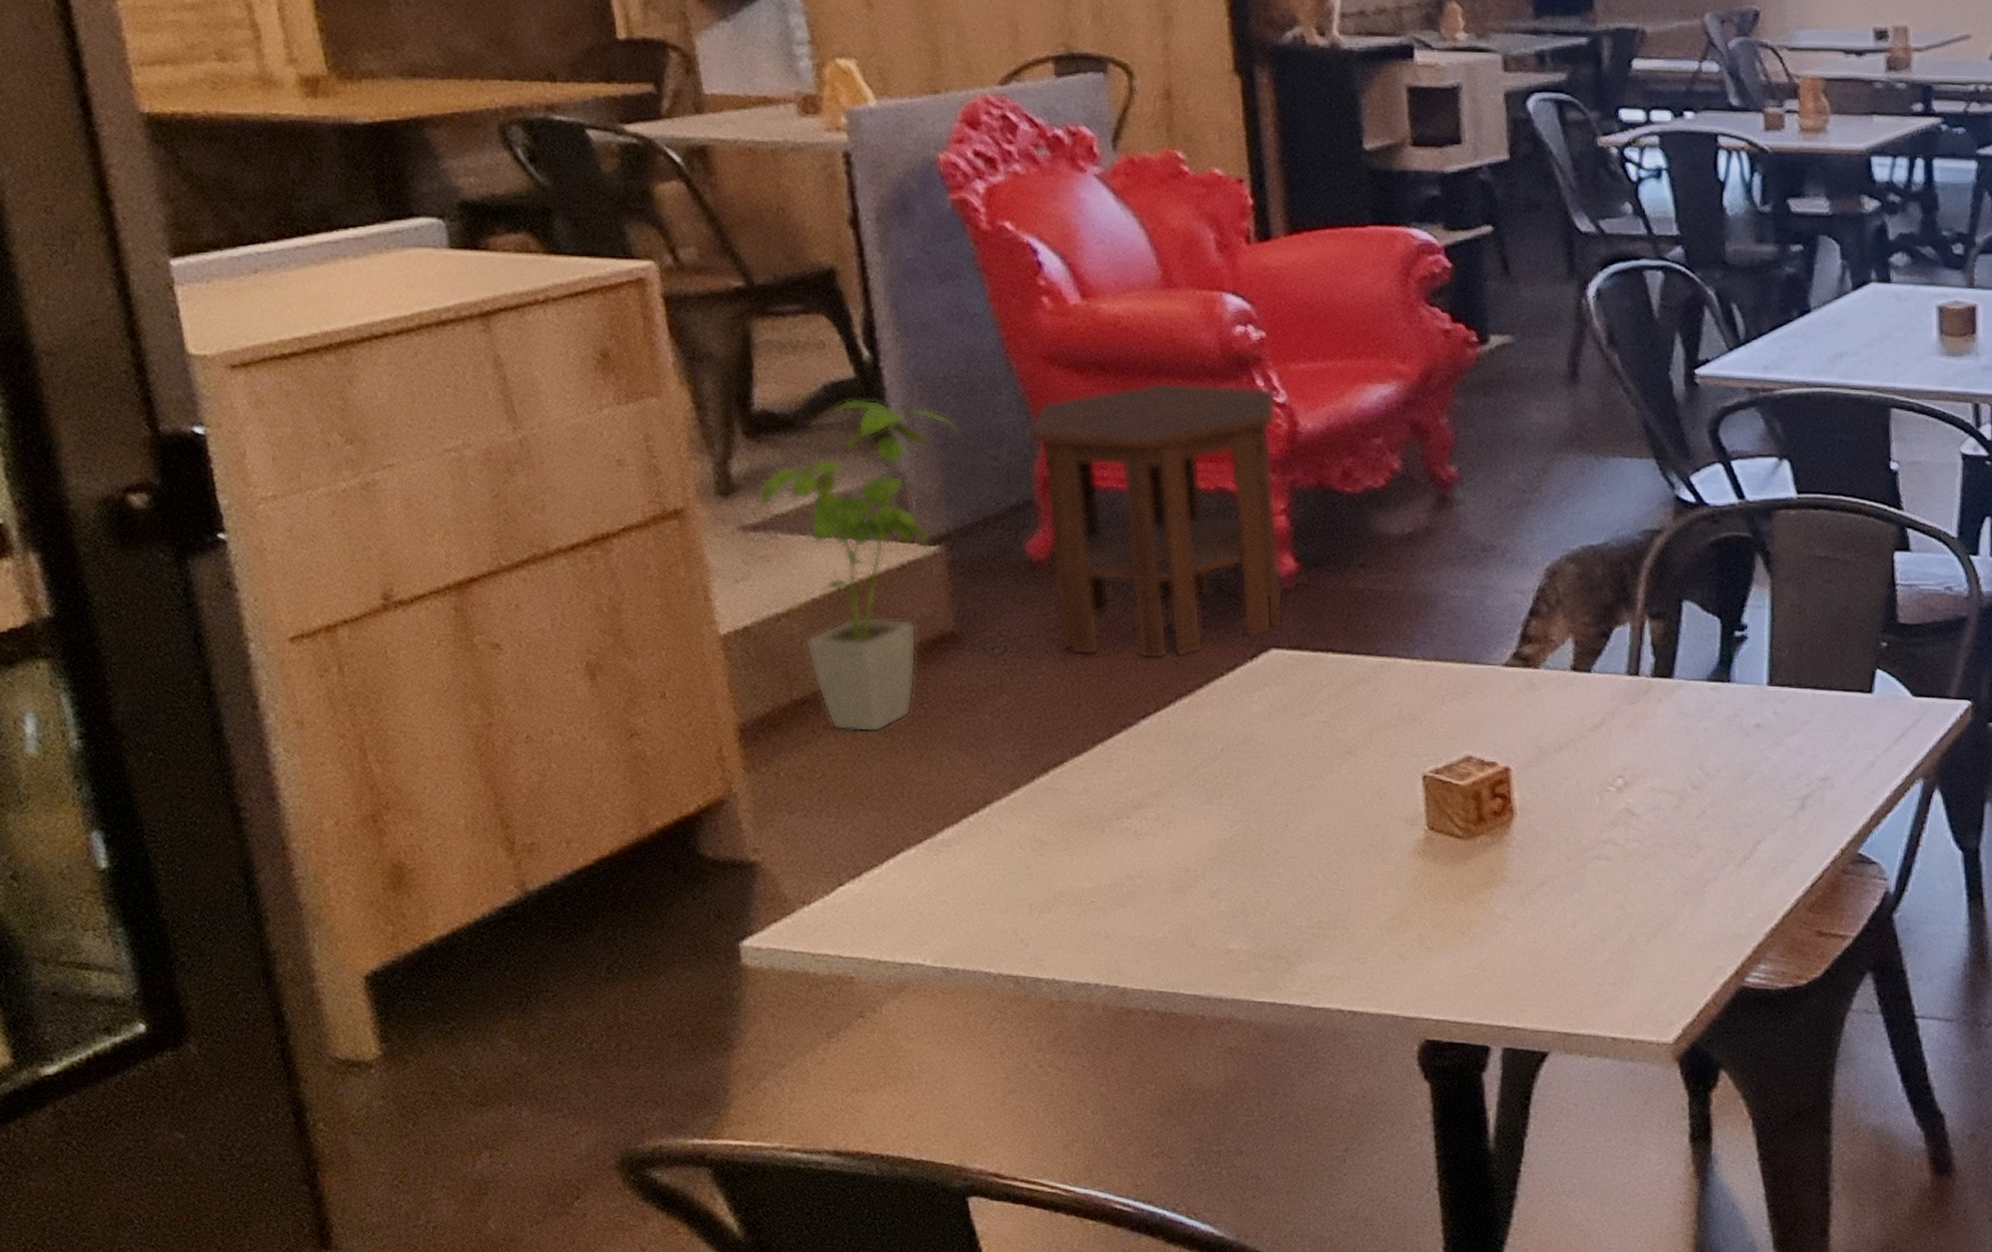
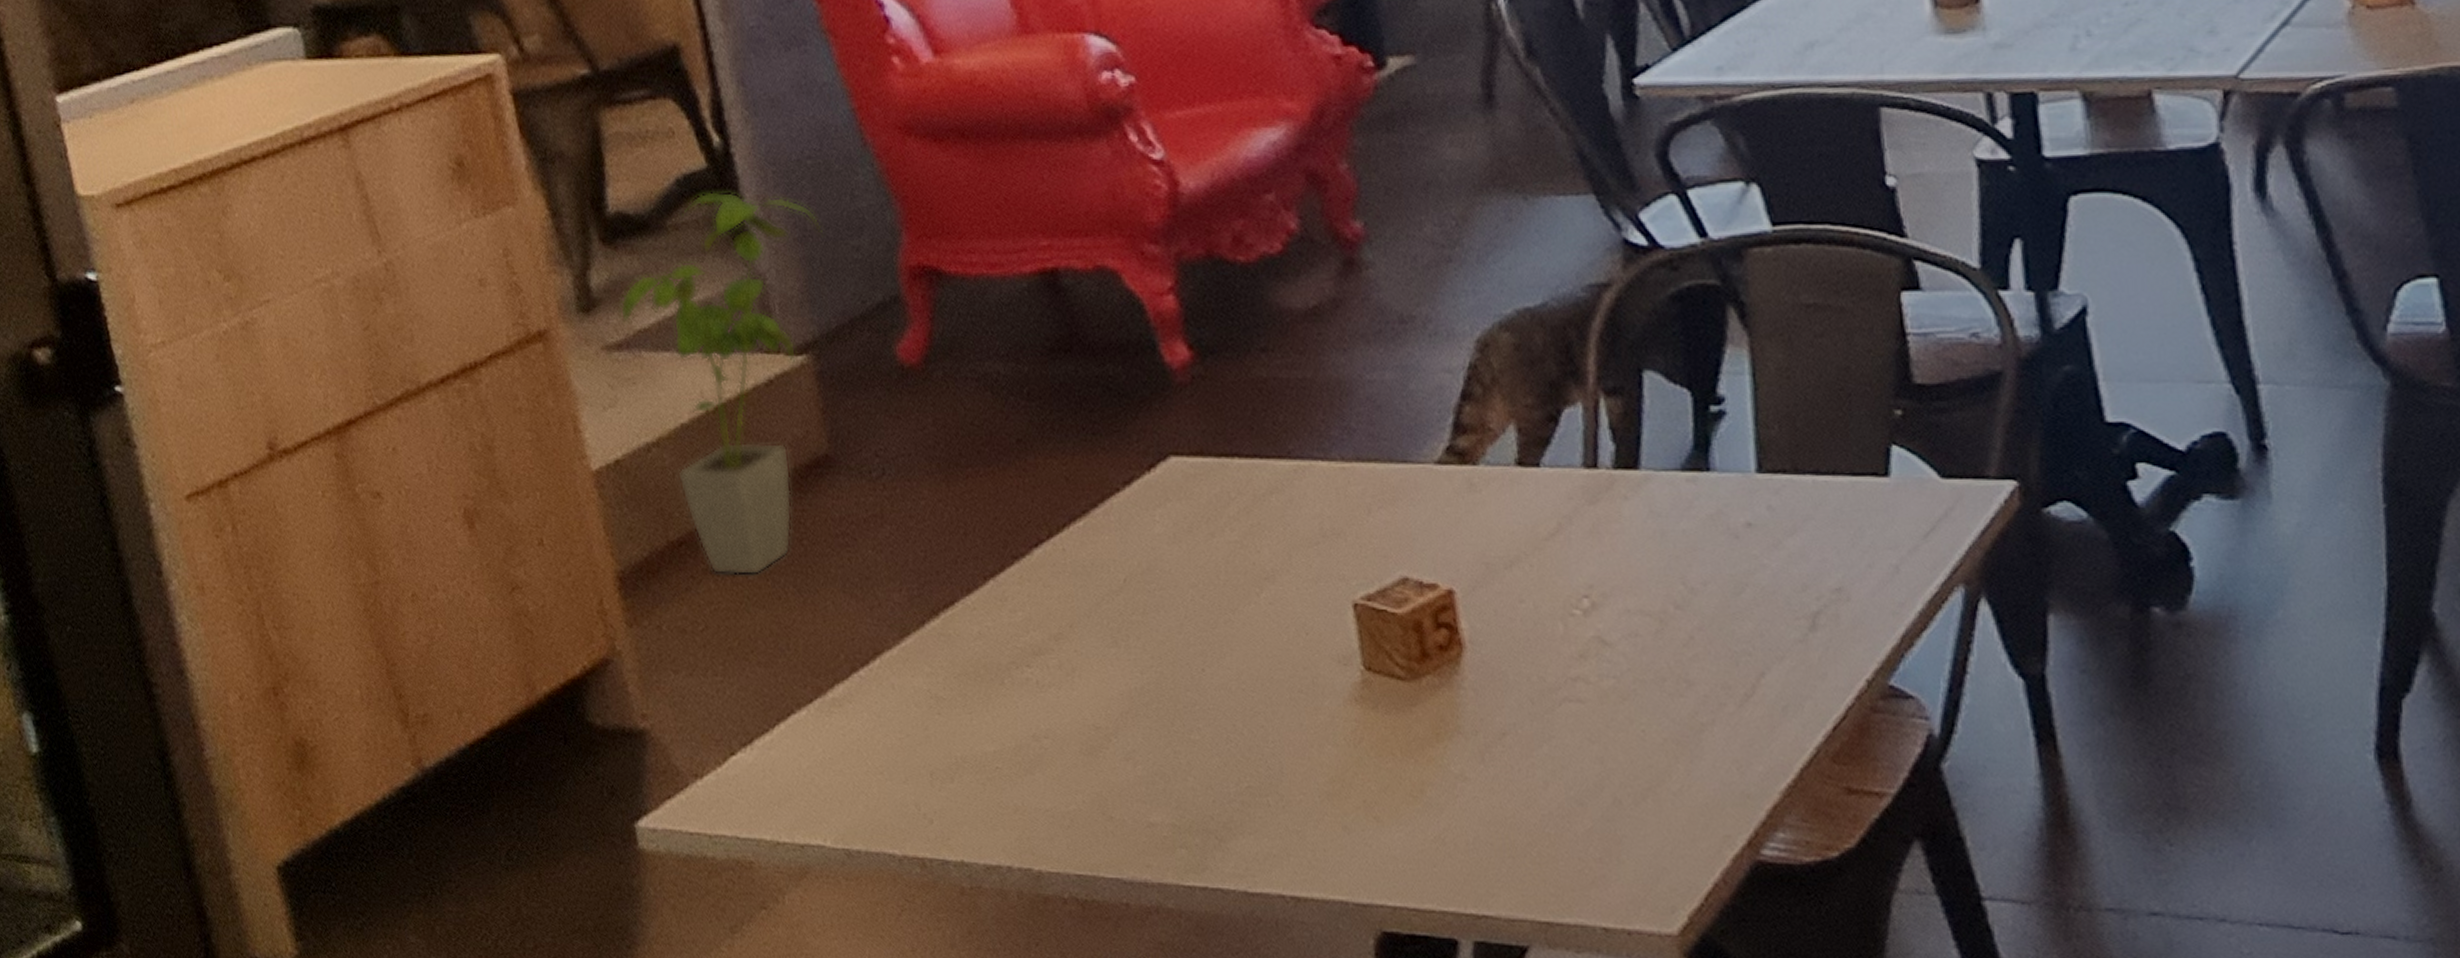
side table: present [1027,382,1284,659] -> none [888,142,1181,476]

